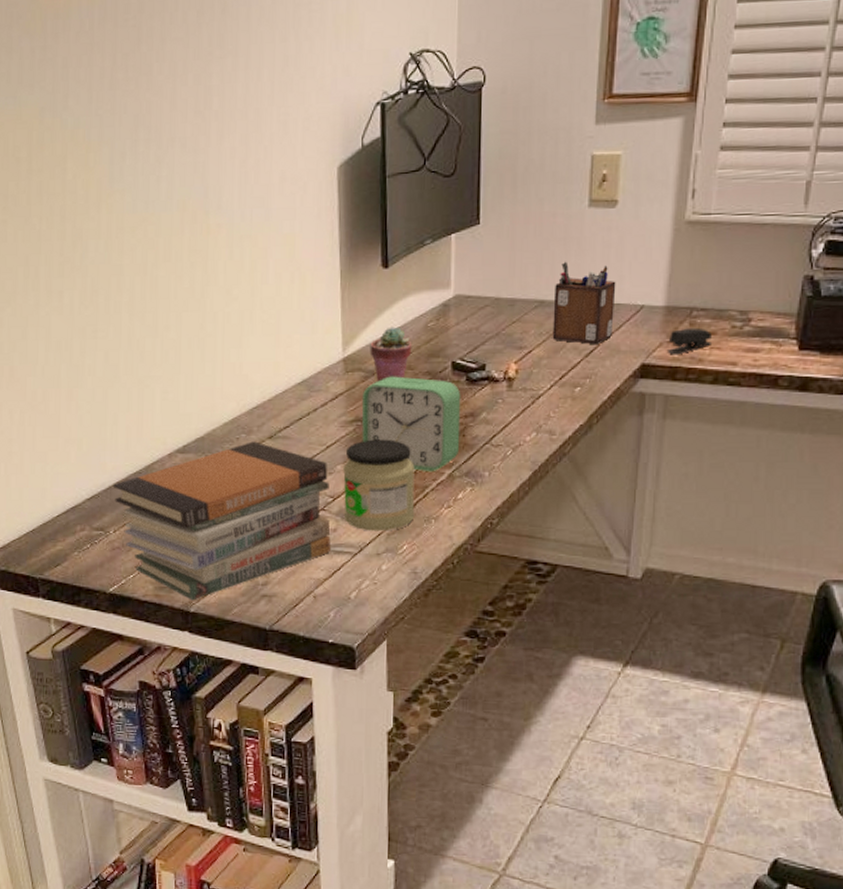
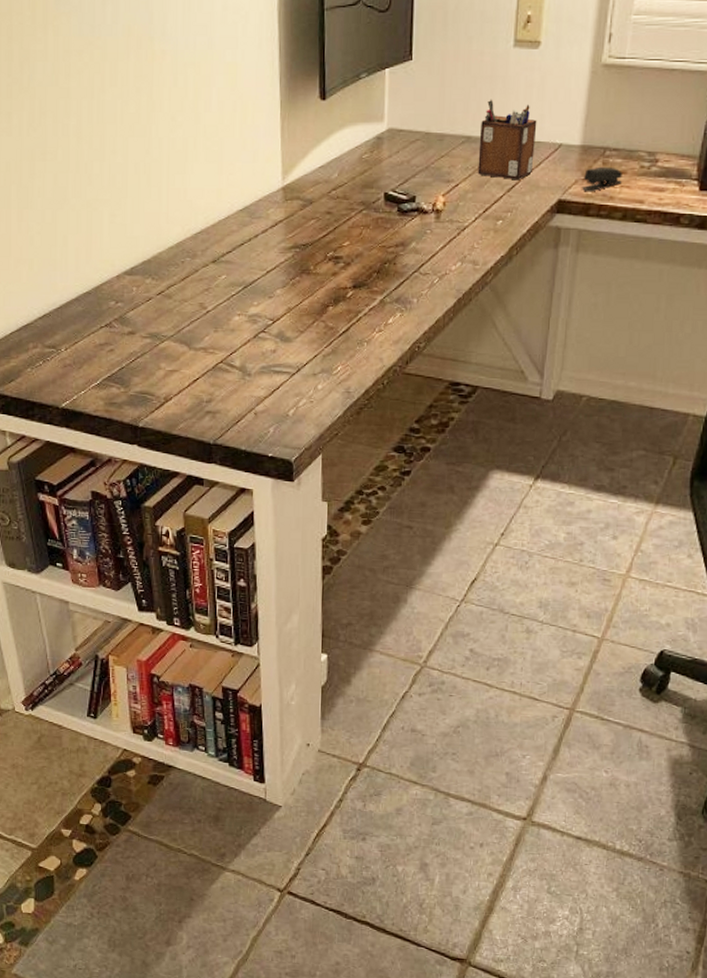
book stack: present [112,441,331,601] -> none [63,265,271,416]
jar: present [343,439,415,532] -> none [282,266,349,353]
alarm clock: present [361,376,461,472] -> none [300,205,393,298]
potted succulent: present [370,327,412,382] -> none [308,157,348,210]

